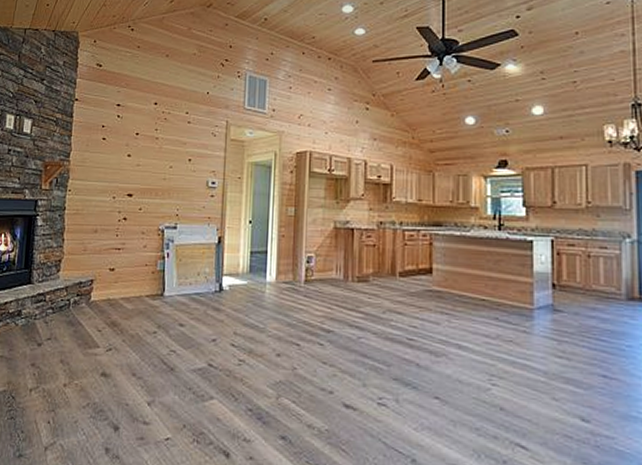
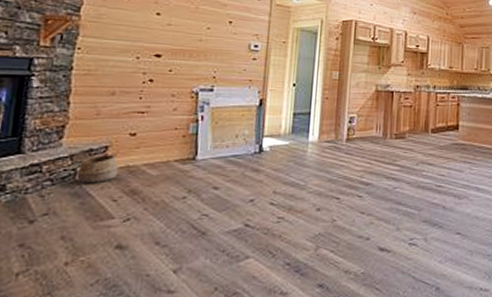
woven basket: none [70,284,102,313] -> present [76,150,119,182]

